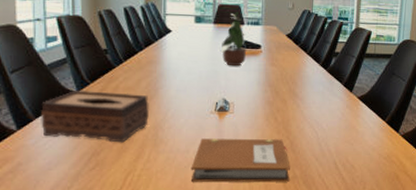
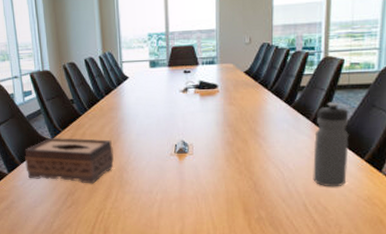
notebook: present [190,138,290,183] -> none [155,179,255,223]
potted plant: present [220,11,247,67] -> none [176,52,203,108]
water bottle: none [343,68,374,147] -> present [313,102,349,187]

